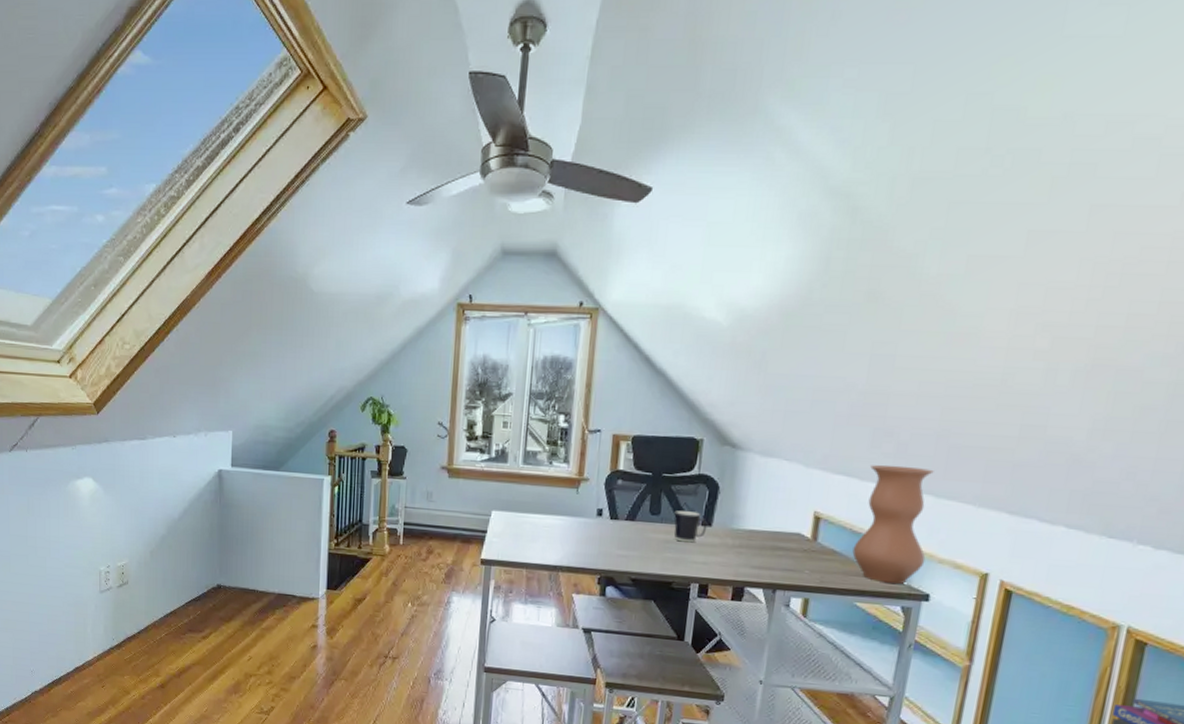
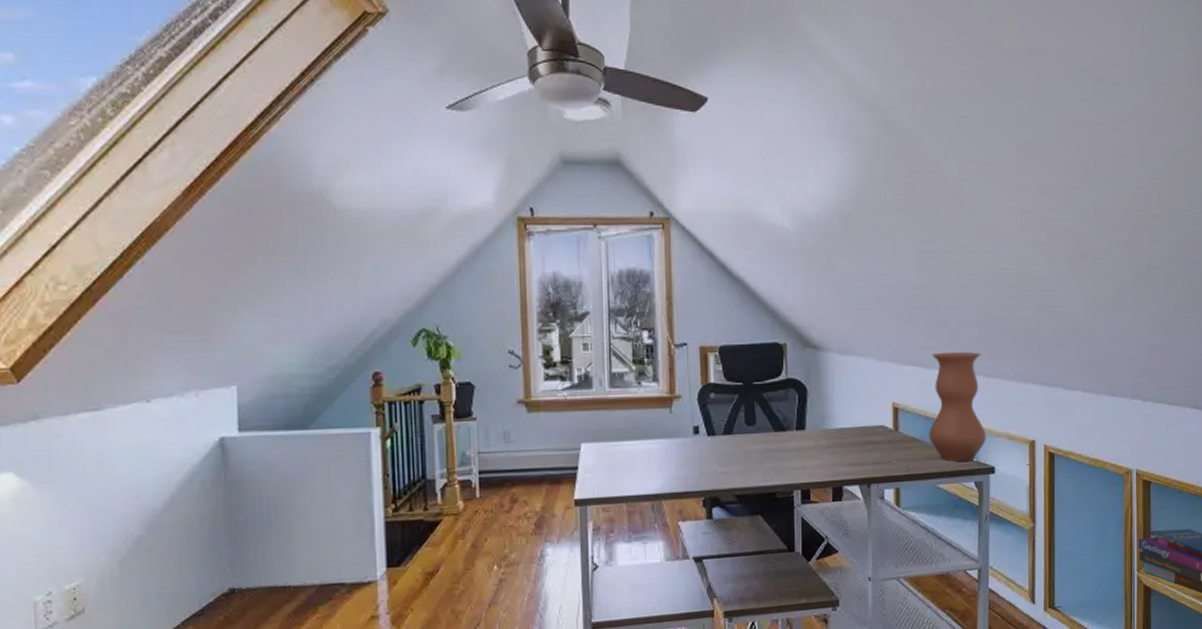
mug: present [674,510,707,543] -> none [769,416,801,450]

